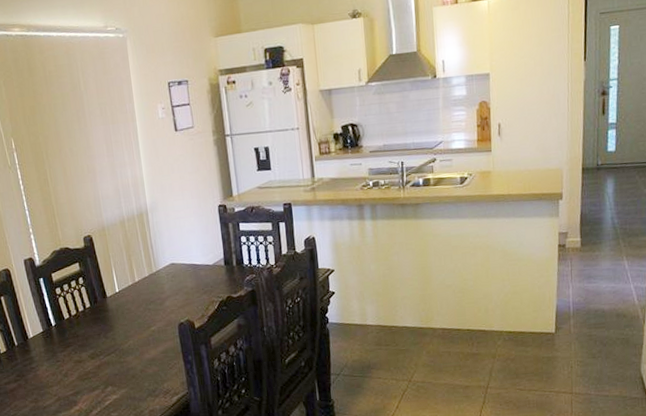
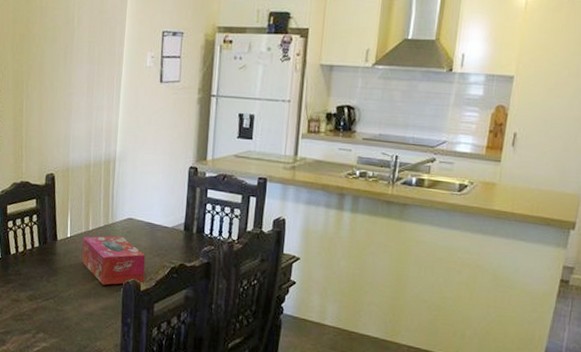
tissue box: none [131,281,197,330] -> present [82,235,146,285]

